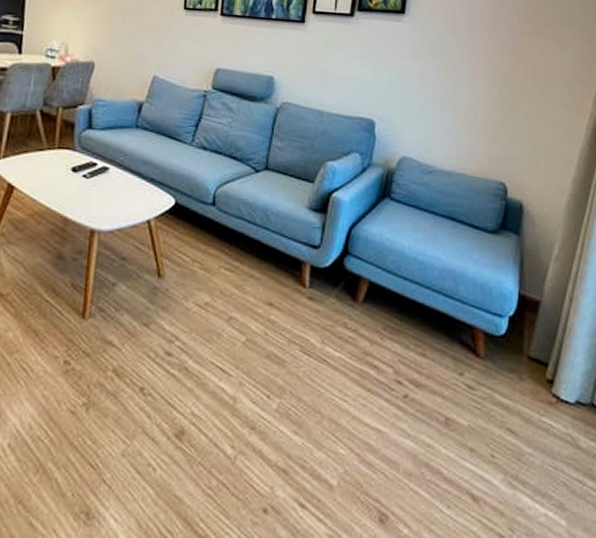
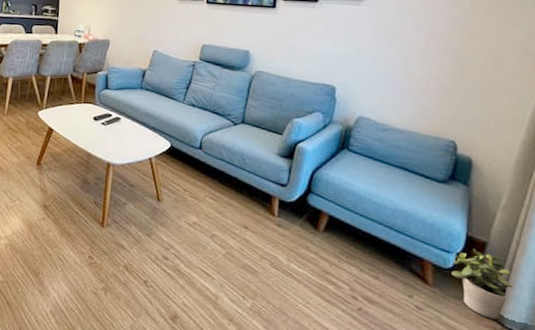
potted plant: none [504,309,569,392] -> present [452,248,515,320]

